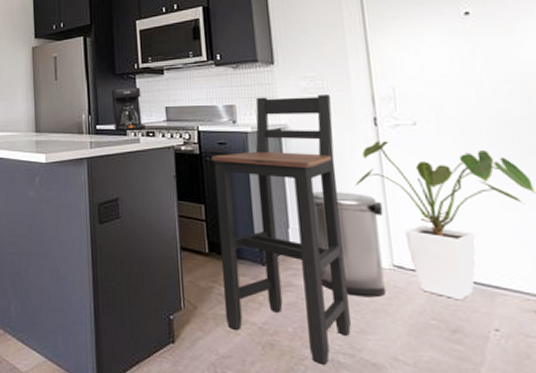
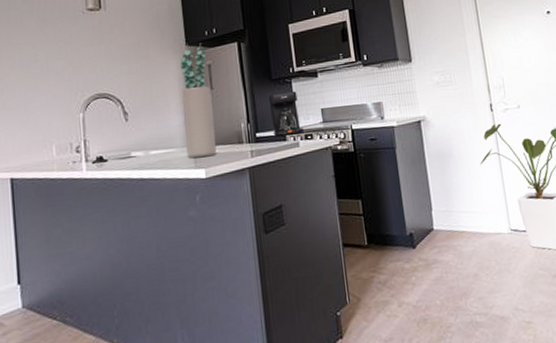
vase: none [27,35,57,143] -> present [180,43,217,159]
bar stool: present [211,95,351,365] -> none [365,87,484,328]
pedal bin: present [312,191,385,298] -> none [448,171,507,262]

